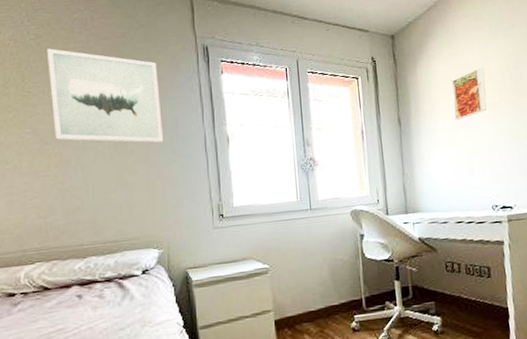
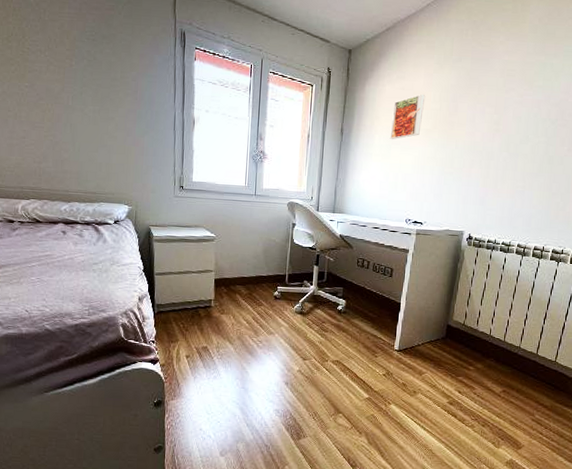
wall art: present [47,48,164,143] -> none [44,10,140,115]

